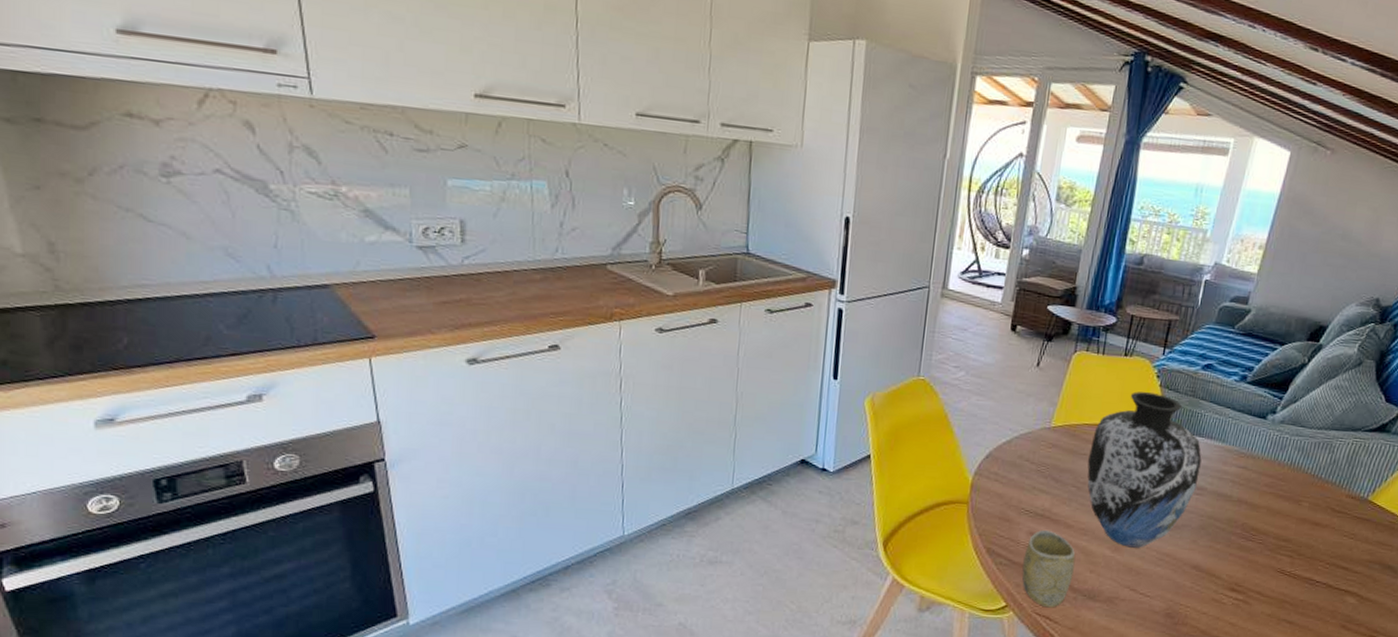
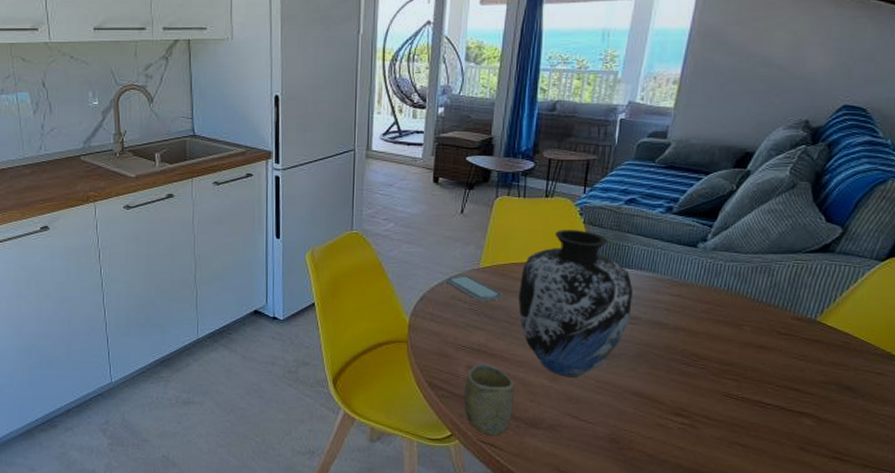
smartphone: none [1015,433,1073,464] -> present [446,275,503,302]

